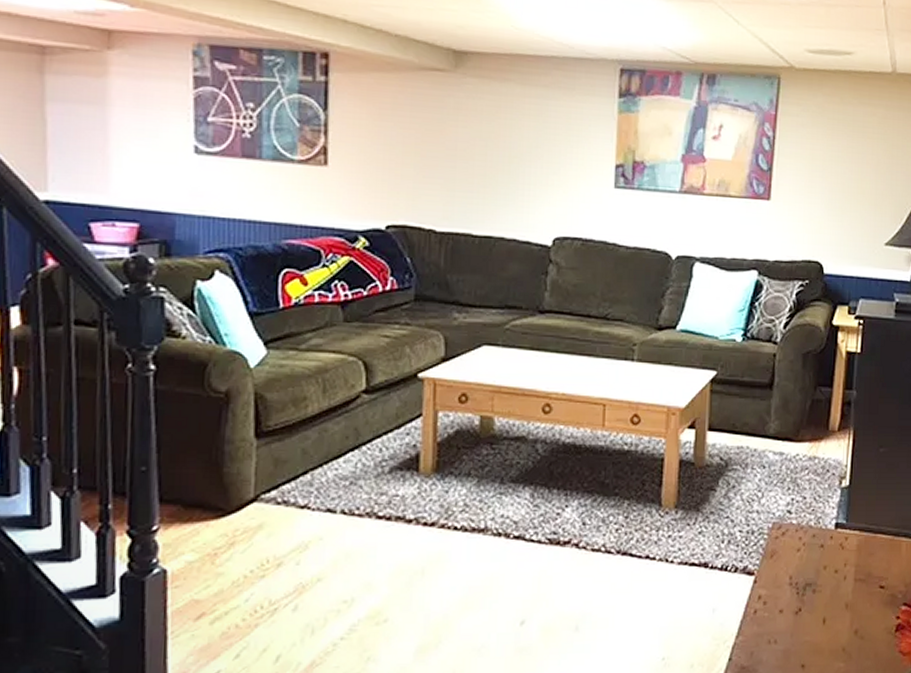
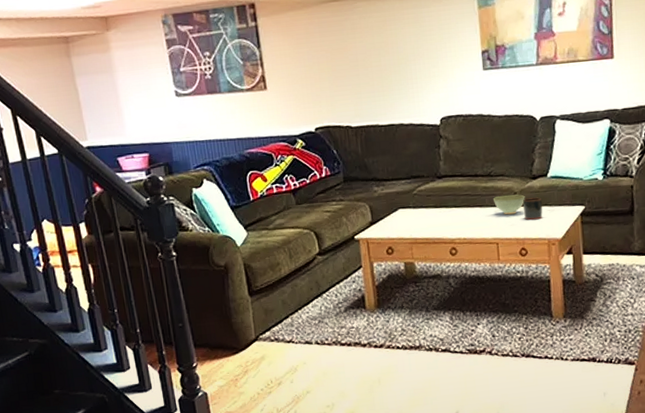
bowl: none [605,345,646,371] -> present [492,194,525,215]
mug: none [641,353,667,380] -> present [522,197,543,220]

